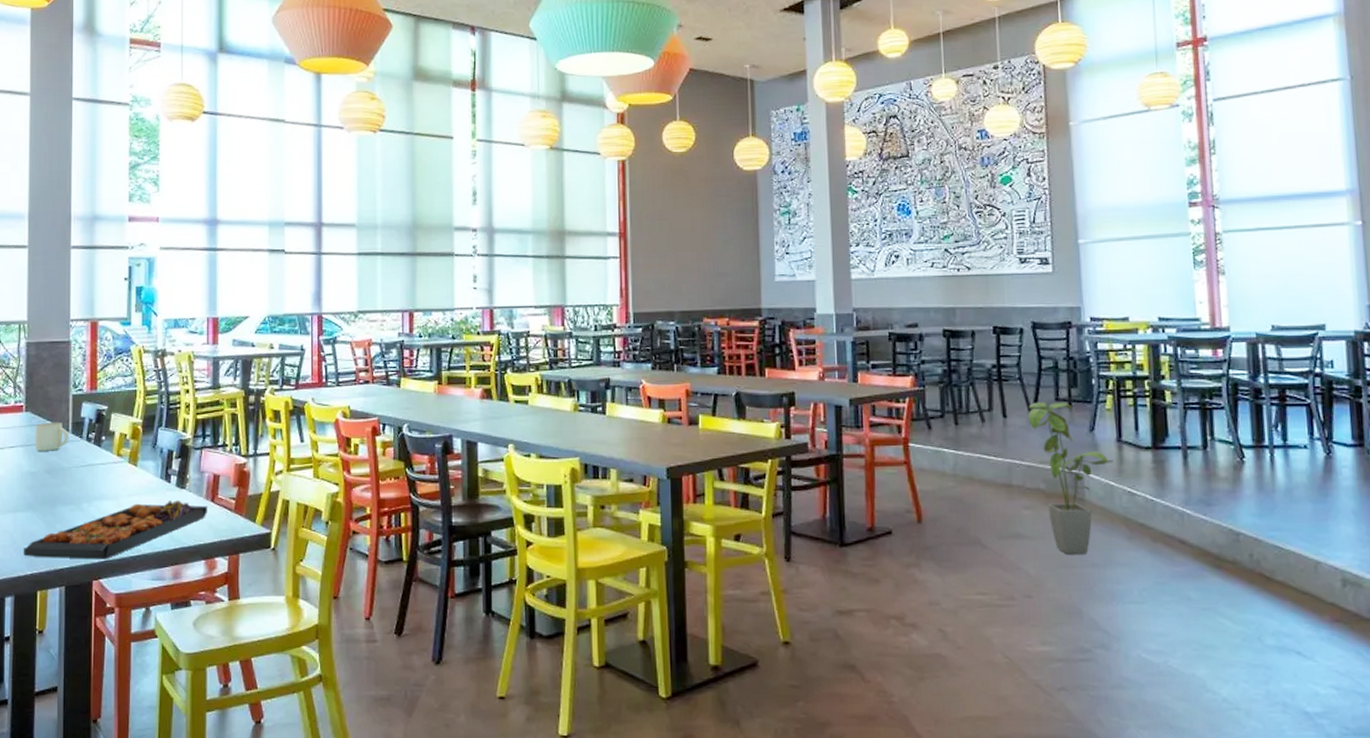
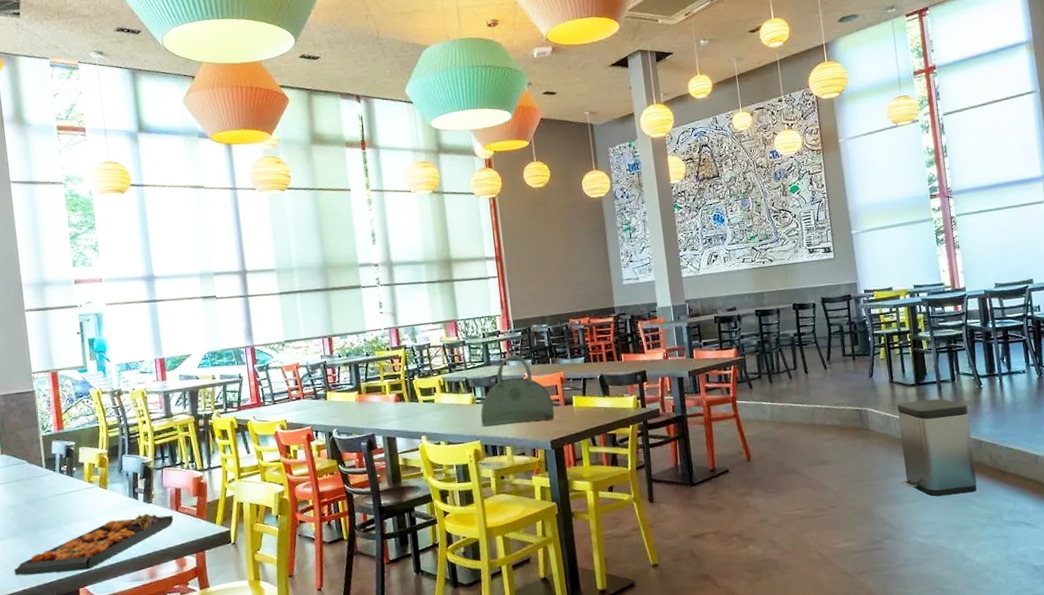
mug: present [35,422,70,451] -> none [11,460,44,487]
handbag: none [583,356,674,441] -> present [480,355,555,426]
house plant: present [1028,402,1113,554] -> none [823,356,888,472]
pedal bin: none [1124,469,1230,600] -> present [897,398,977,497]

